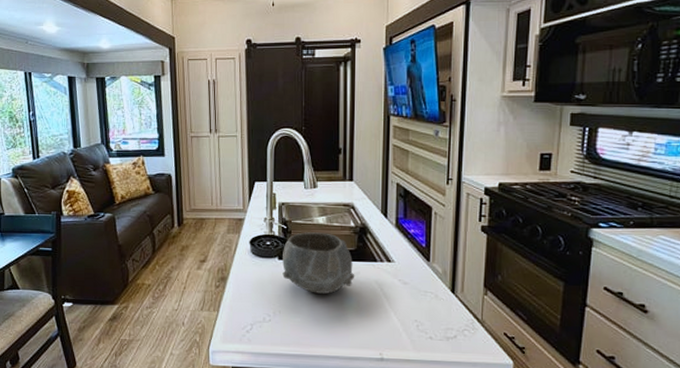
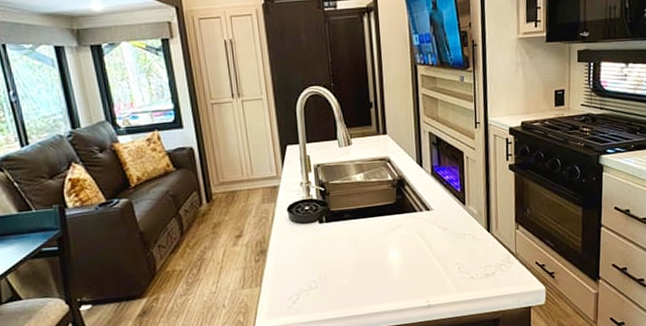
bowl: present [282,232,355,294] -> none [322,189,397,253]

